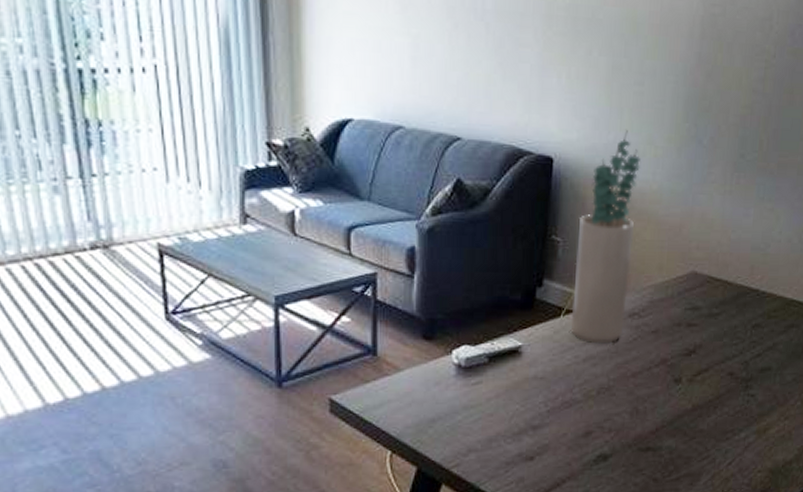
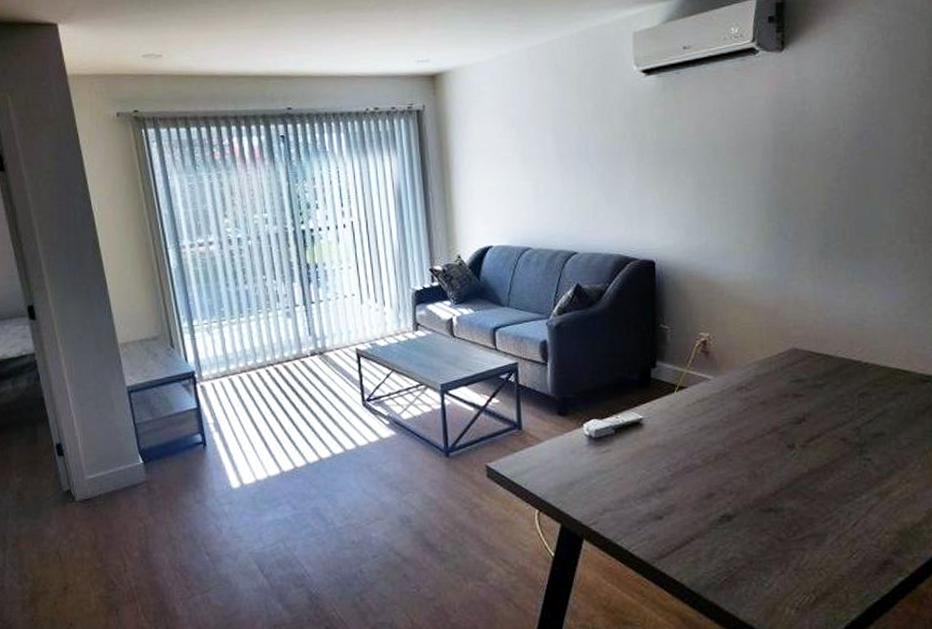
vase: present [571,129,640,344] -> none [683,232,734,415]

